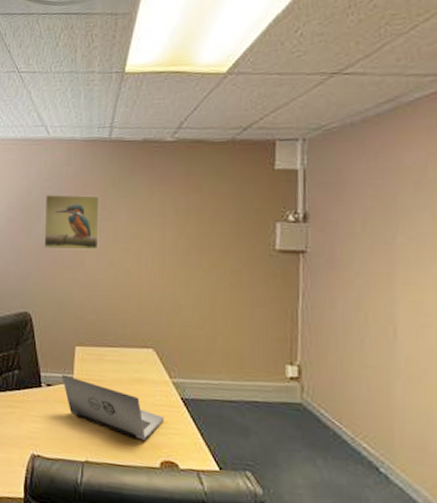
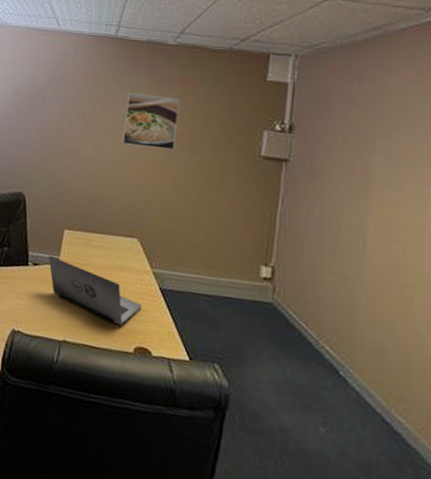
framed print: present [44,194,99,250] -> none [44,83,100,140]
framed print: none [127,196,184,252] -> present [122,93,180,150]

